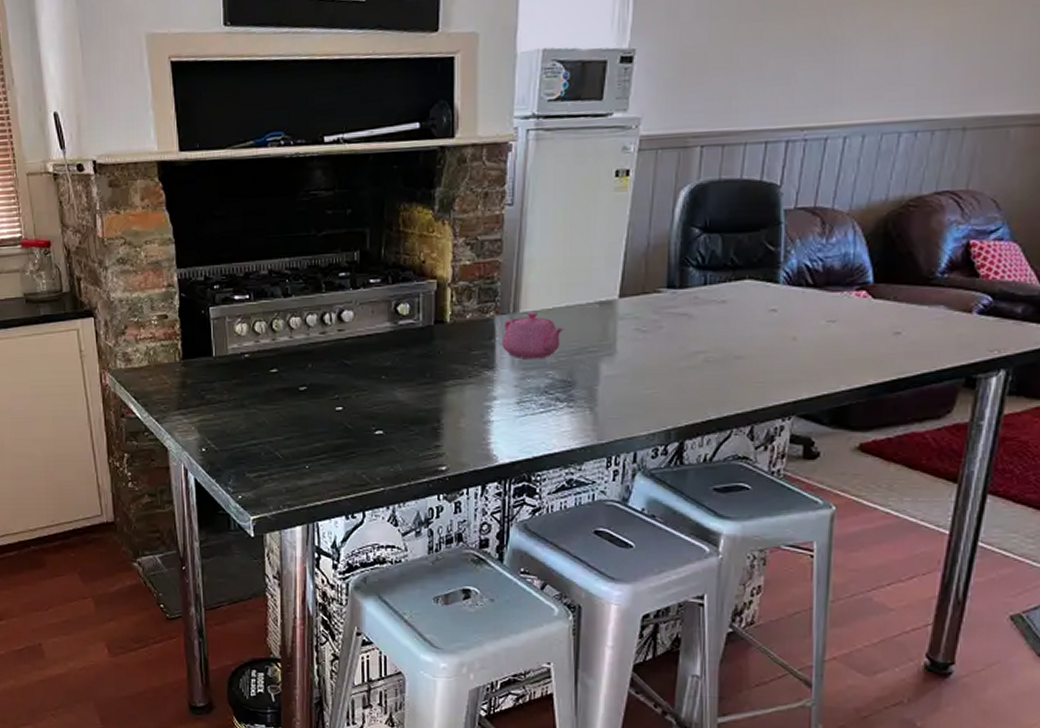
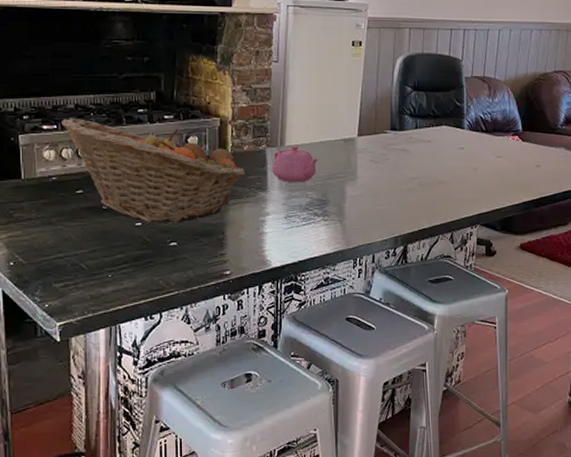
fruit basket: none [254,285,468,407] -> present [62,118,246,223]

